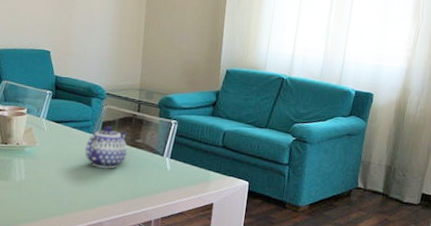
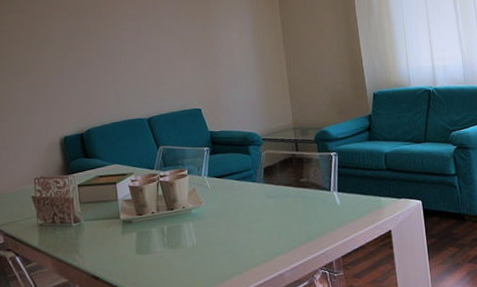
teapot: present [85,126,128,169] -> none [251,171,294,216]

